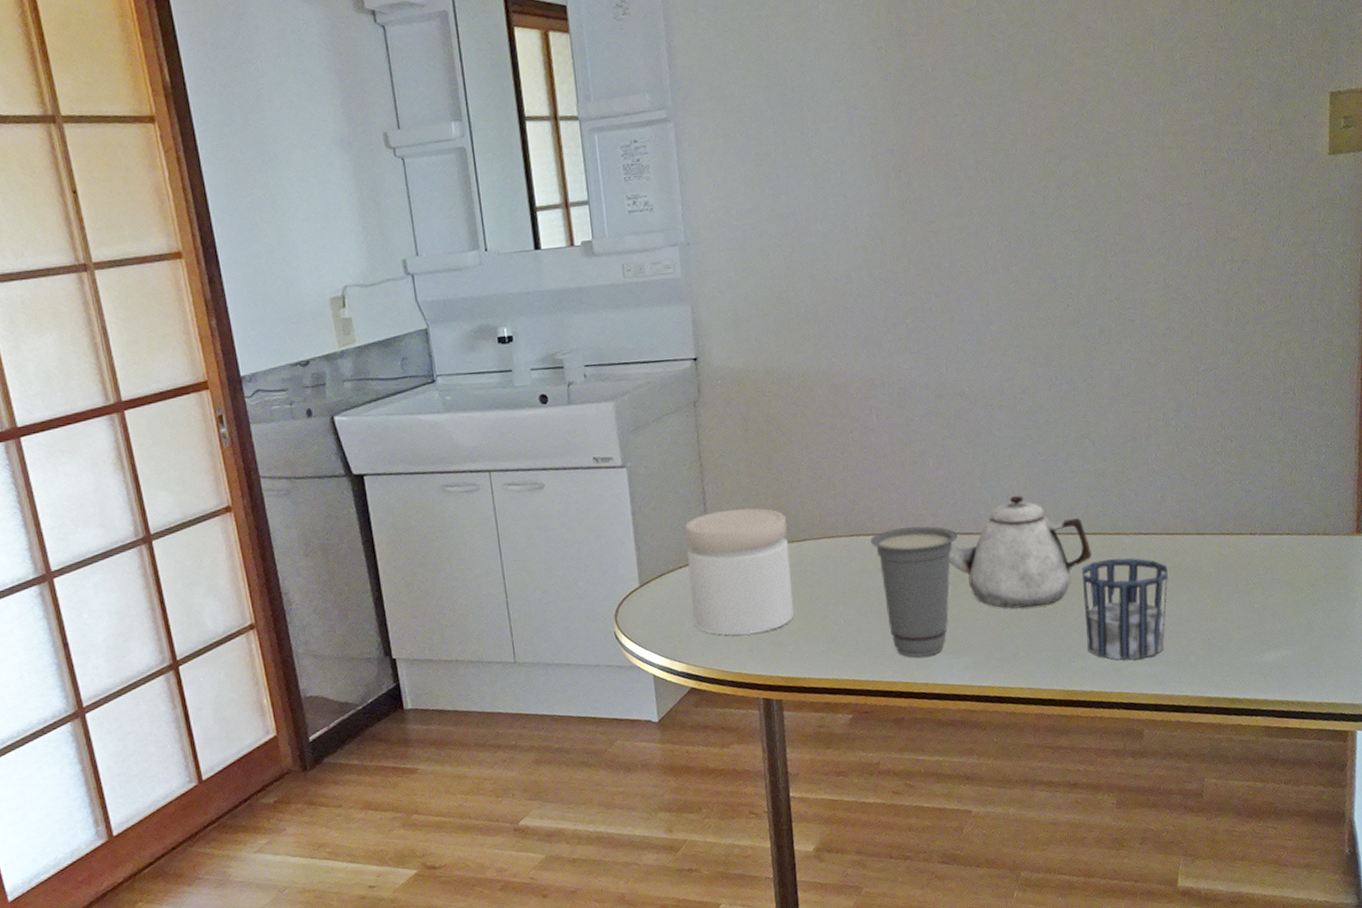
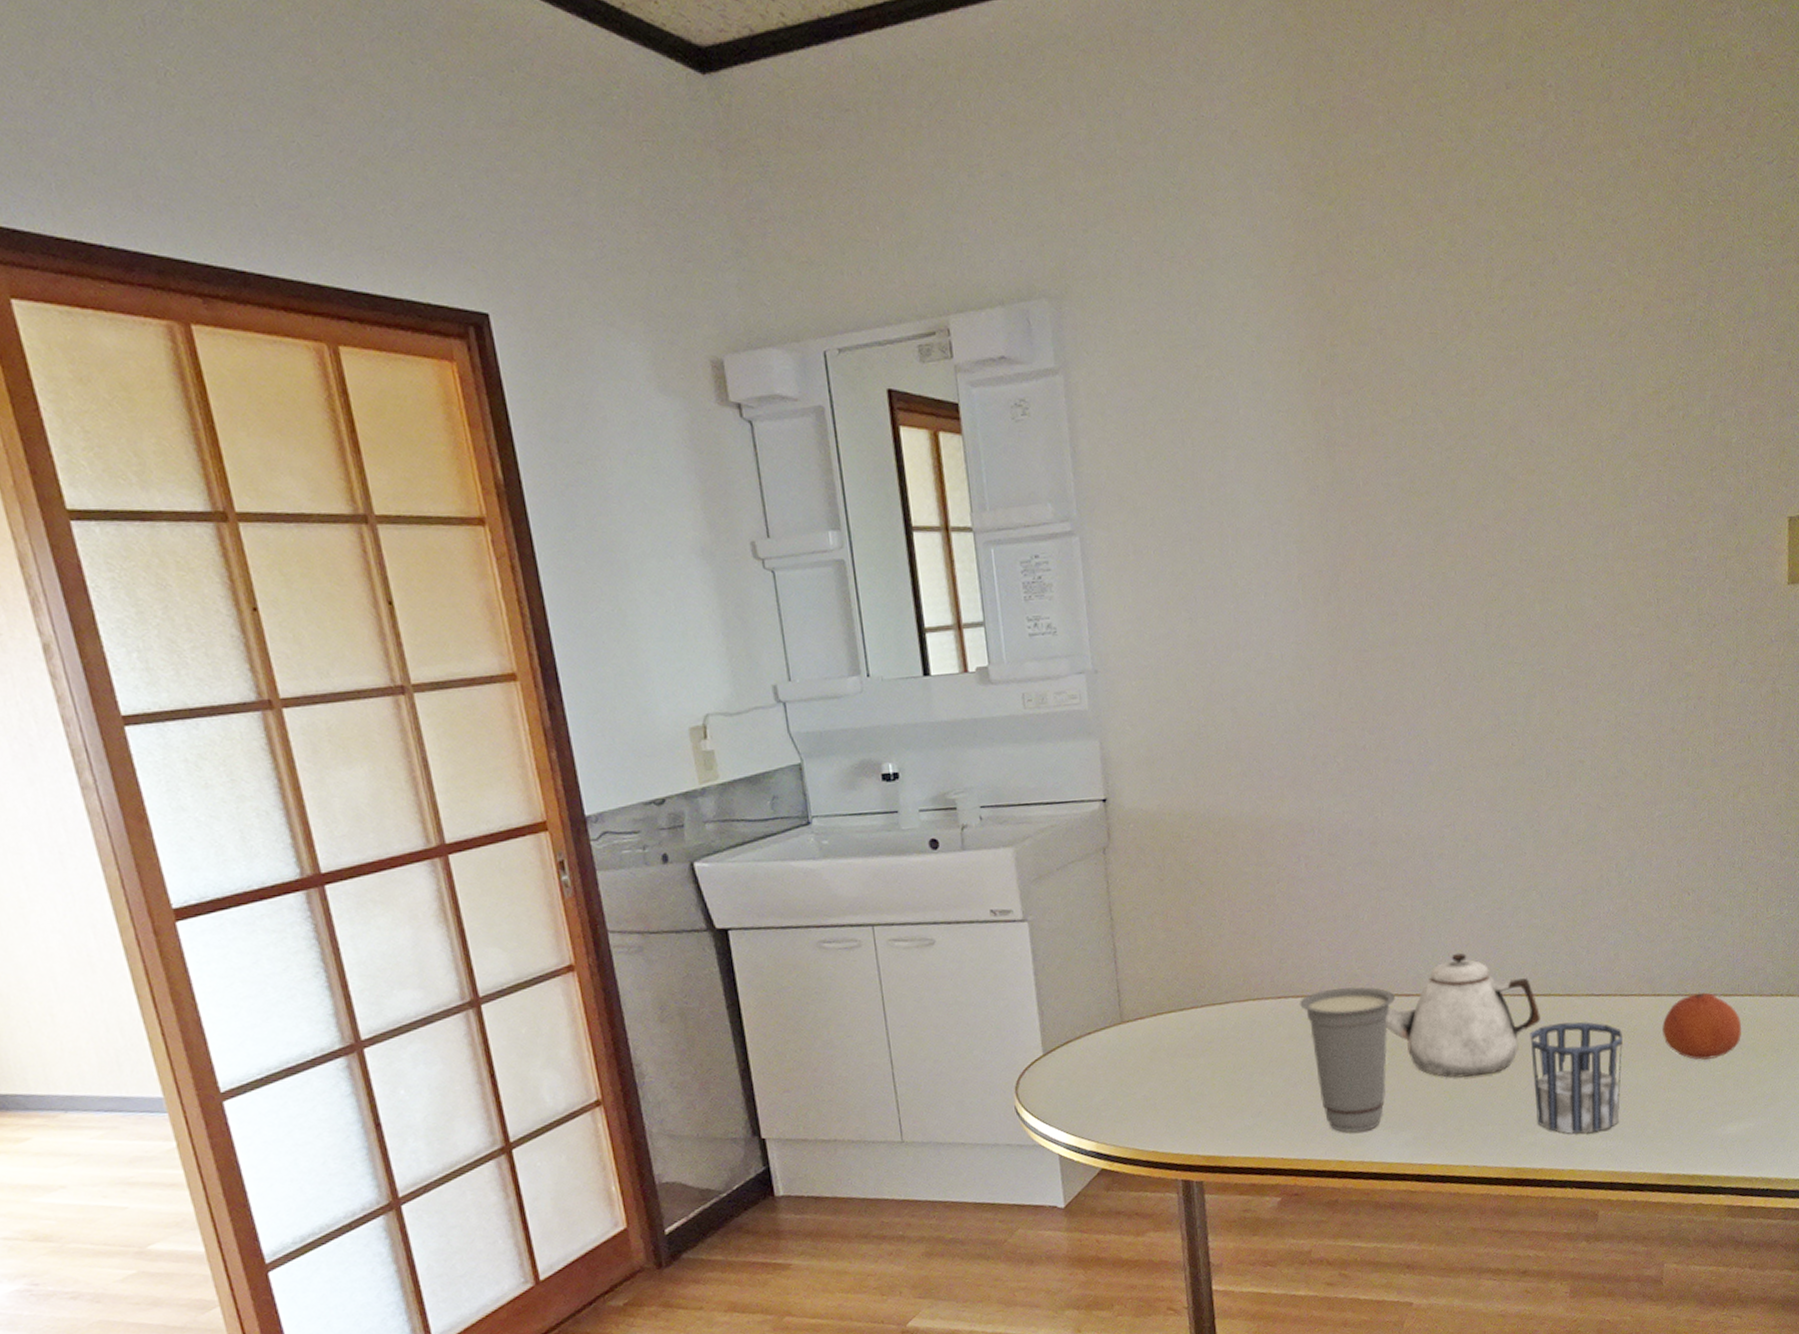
jar: present [685,508,794,636] -> none [1094,967,1215,1110]
fruit: none [1205,531,1281,593] -> present [1662,992,1742,1060]

